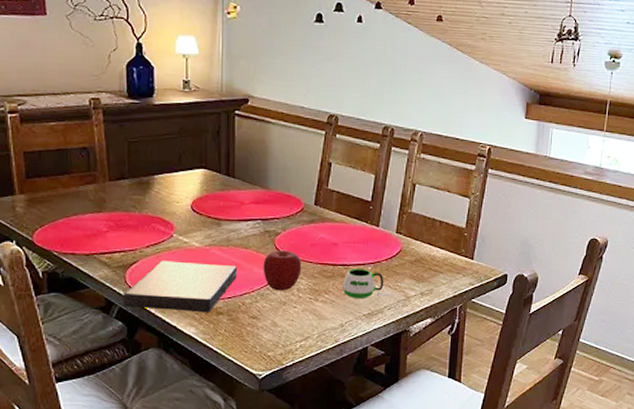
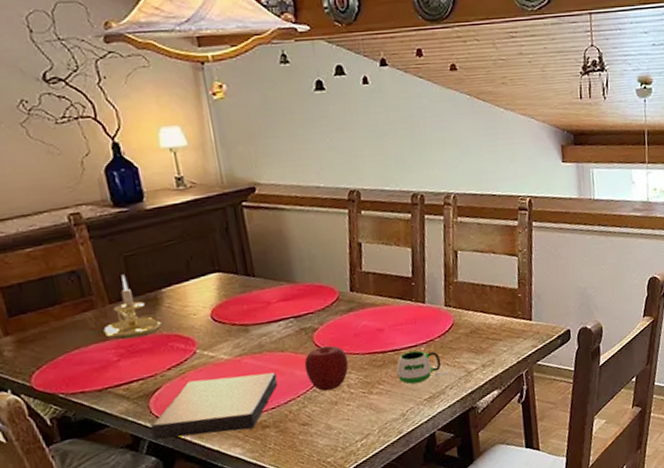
candle holder: none [100,157,149,215] -> present [103,274,162,339]

